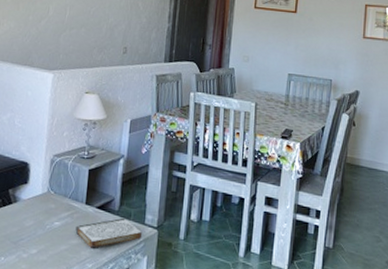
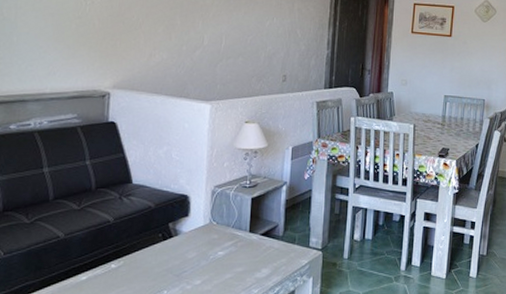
book: present [75,217,142,248] -> none [240,242,306,274]

